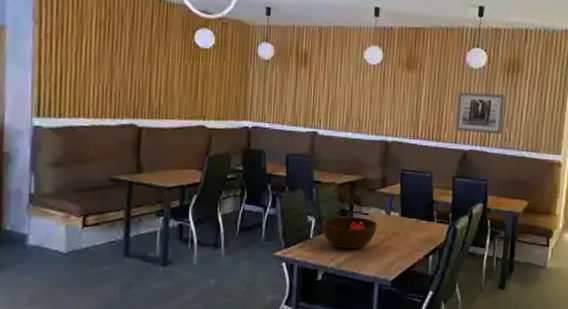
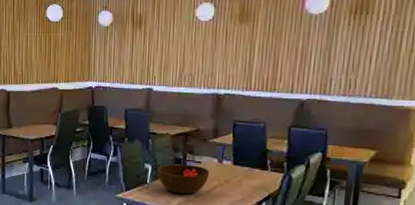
wall art: present [454,92,505,134] -> none [291,39,351,81]

